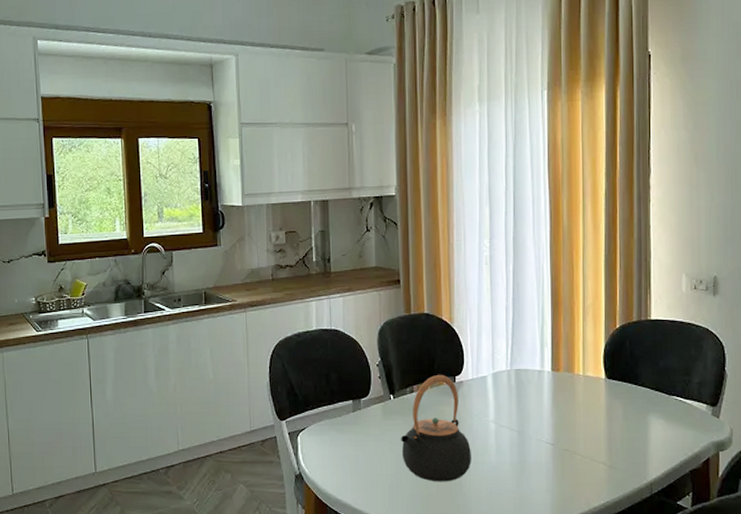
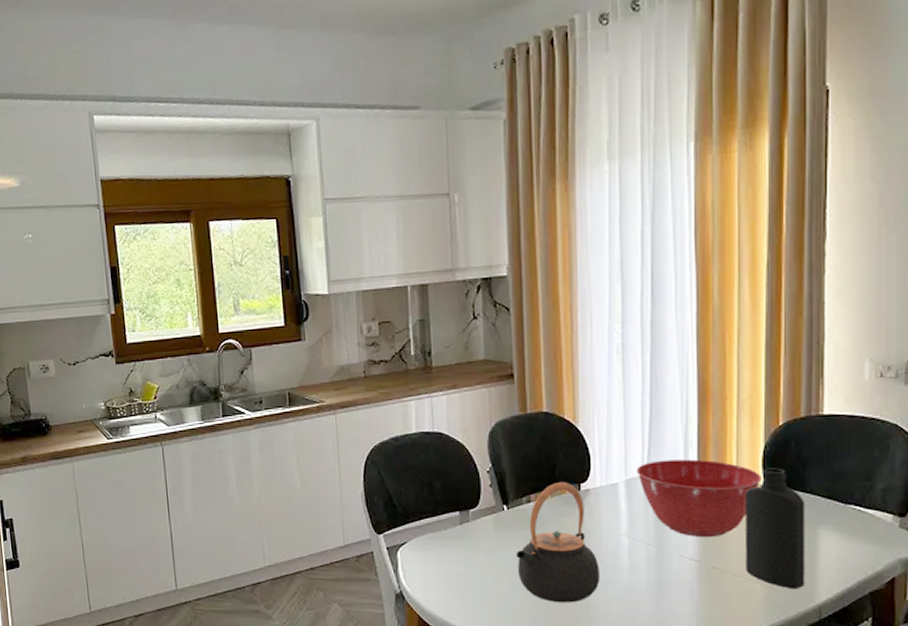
mixing bowl: none [501,356,603,424] -> present [636,459,761,538]
bottle: none [590,364,639,469] -> present [745,468,805,589]

